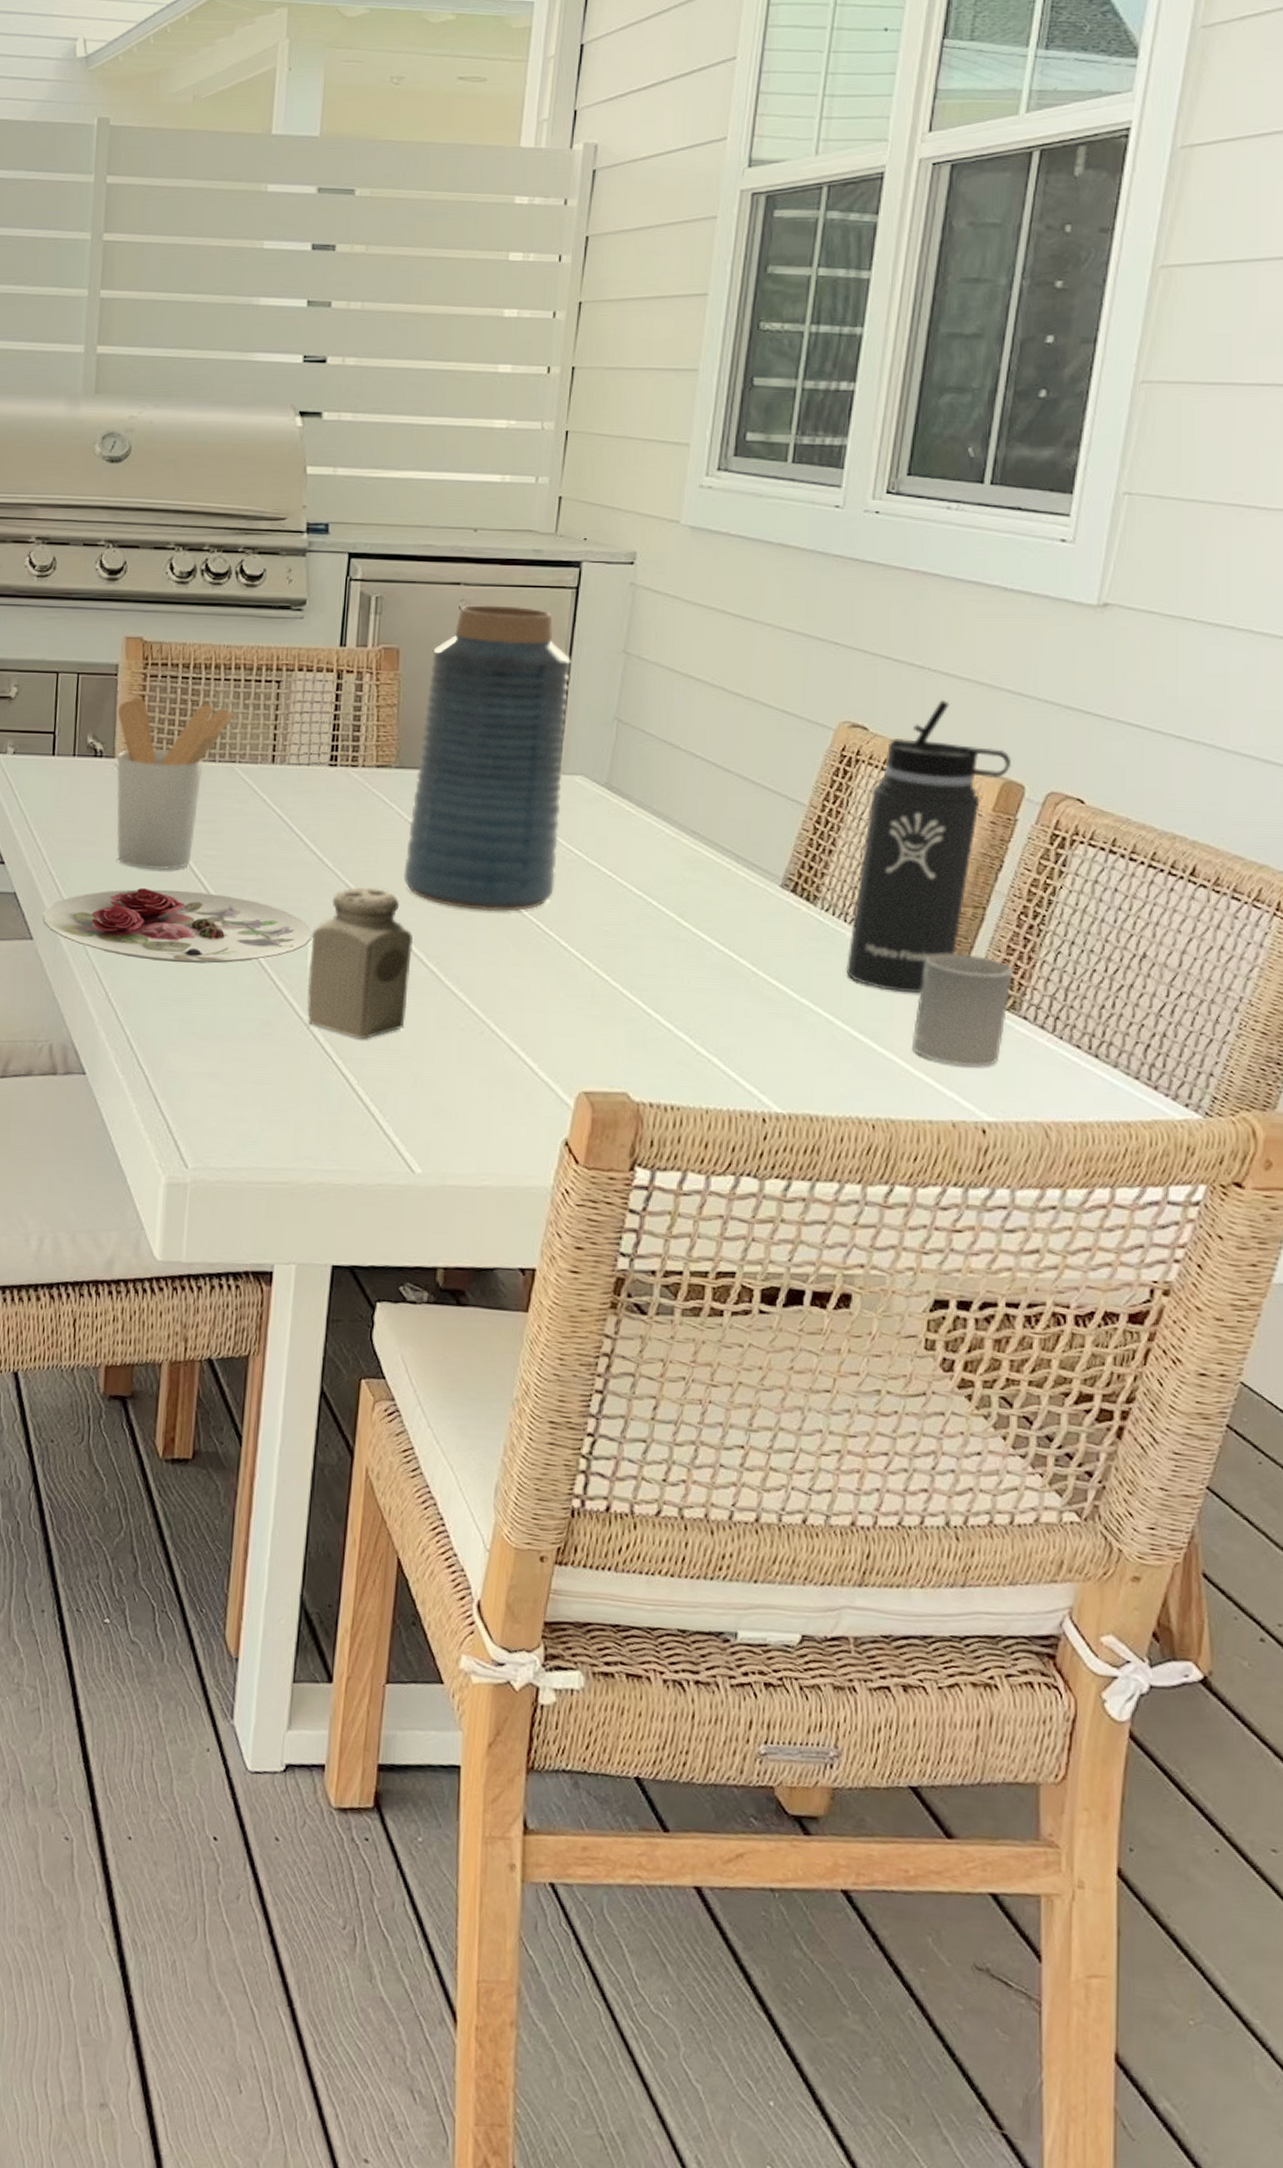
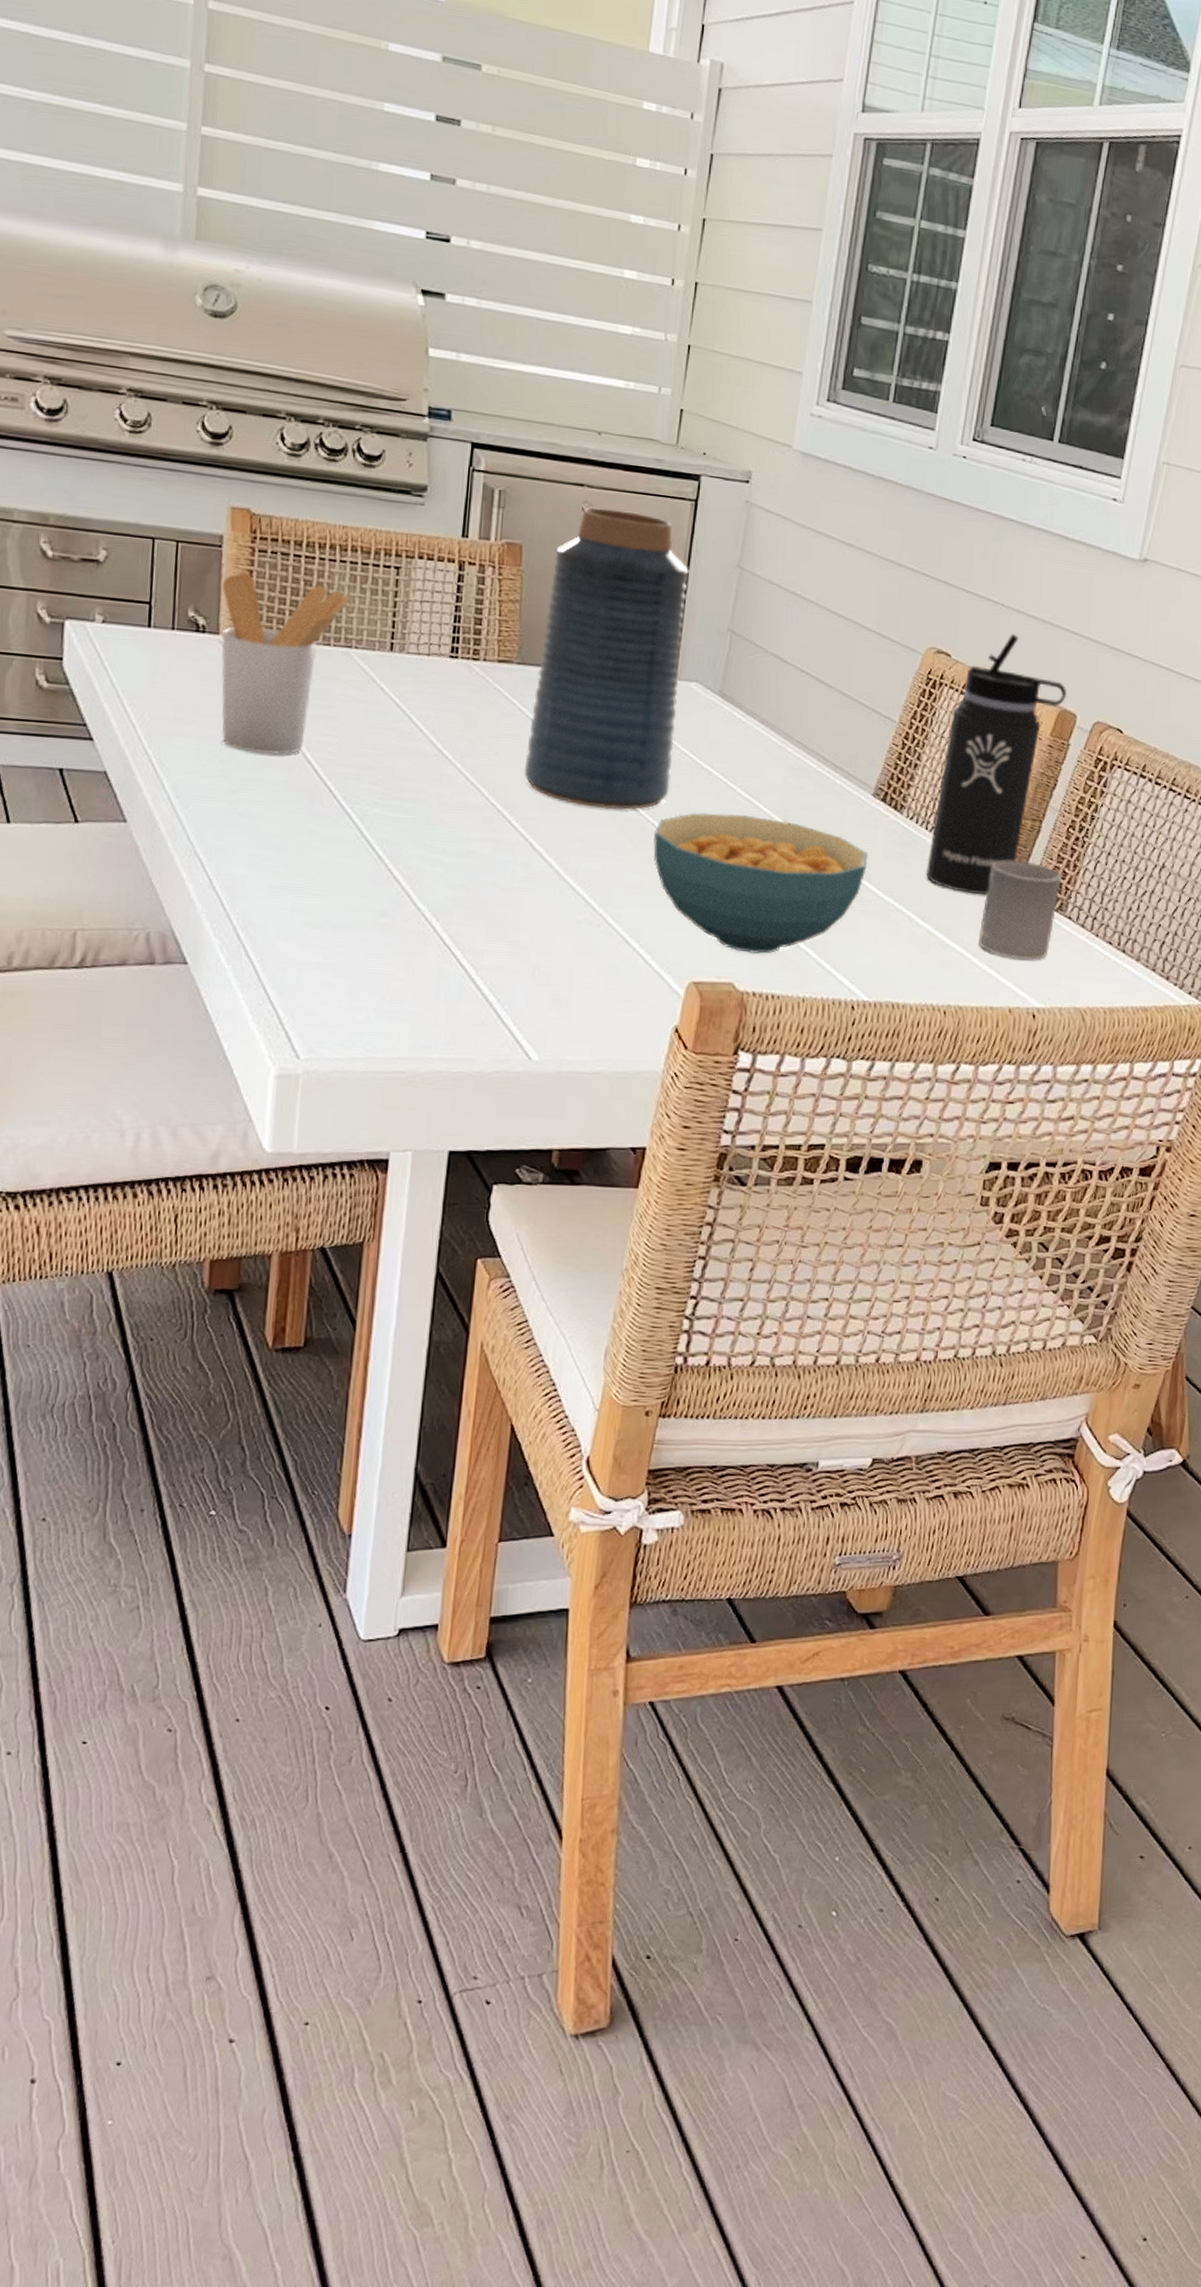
plate: present [42,888,313,964] -> none [137,772,432,853]
salt shaker: present [307,887,414,1040] -> none [425,781,533,931]
cereal bowl: none [538,911,776,1062] -> present [653,812,868,954]

